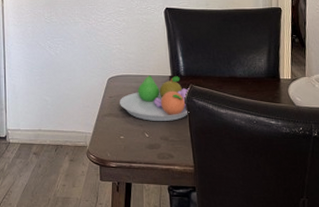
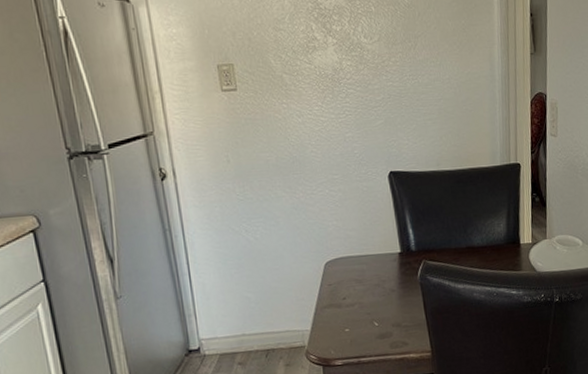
fruit bowl: present [120,75,190,122] -> none [341,252,424,308]

